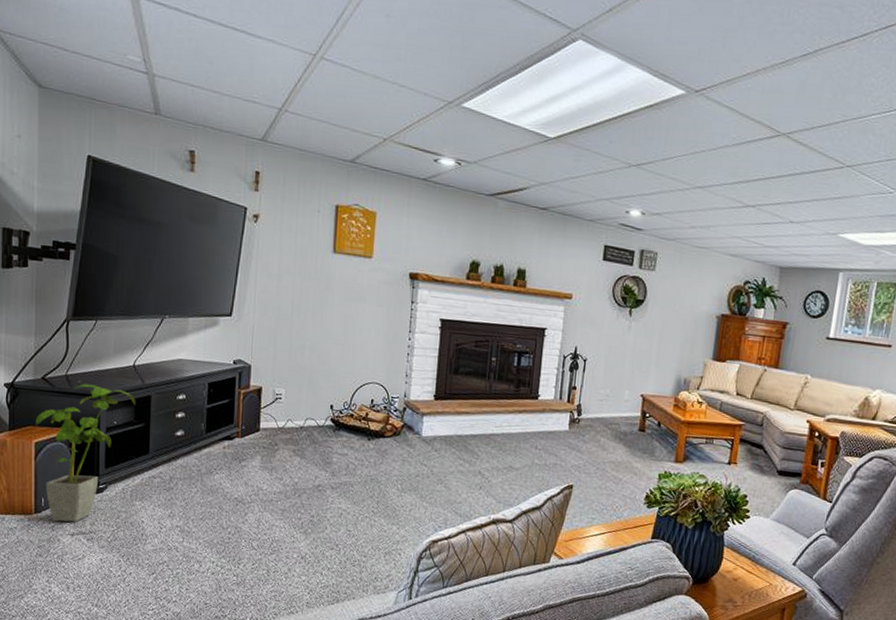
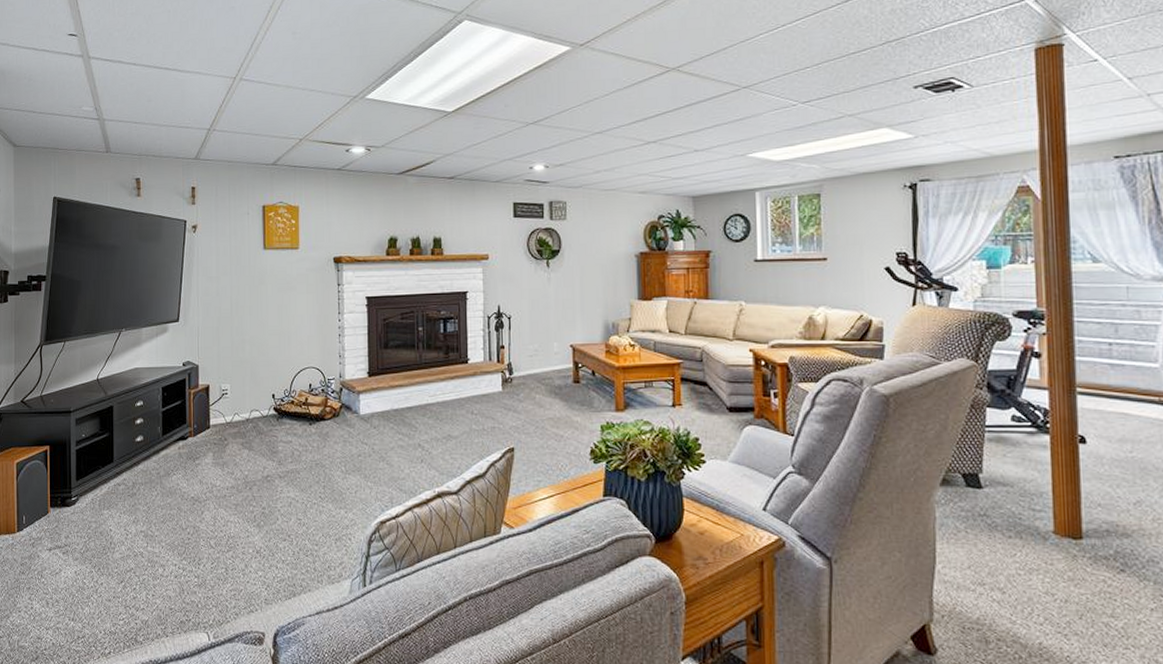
house plant: present [35,383,136,522] -> none [16,402,101,538]

